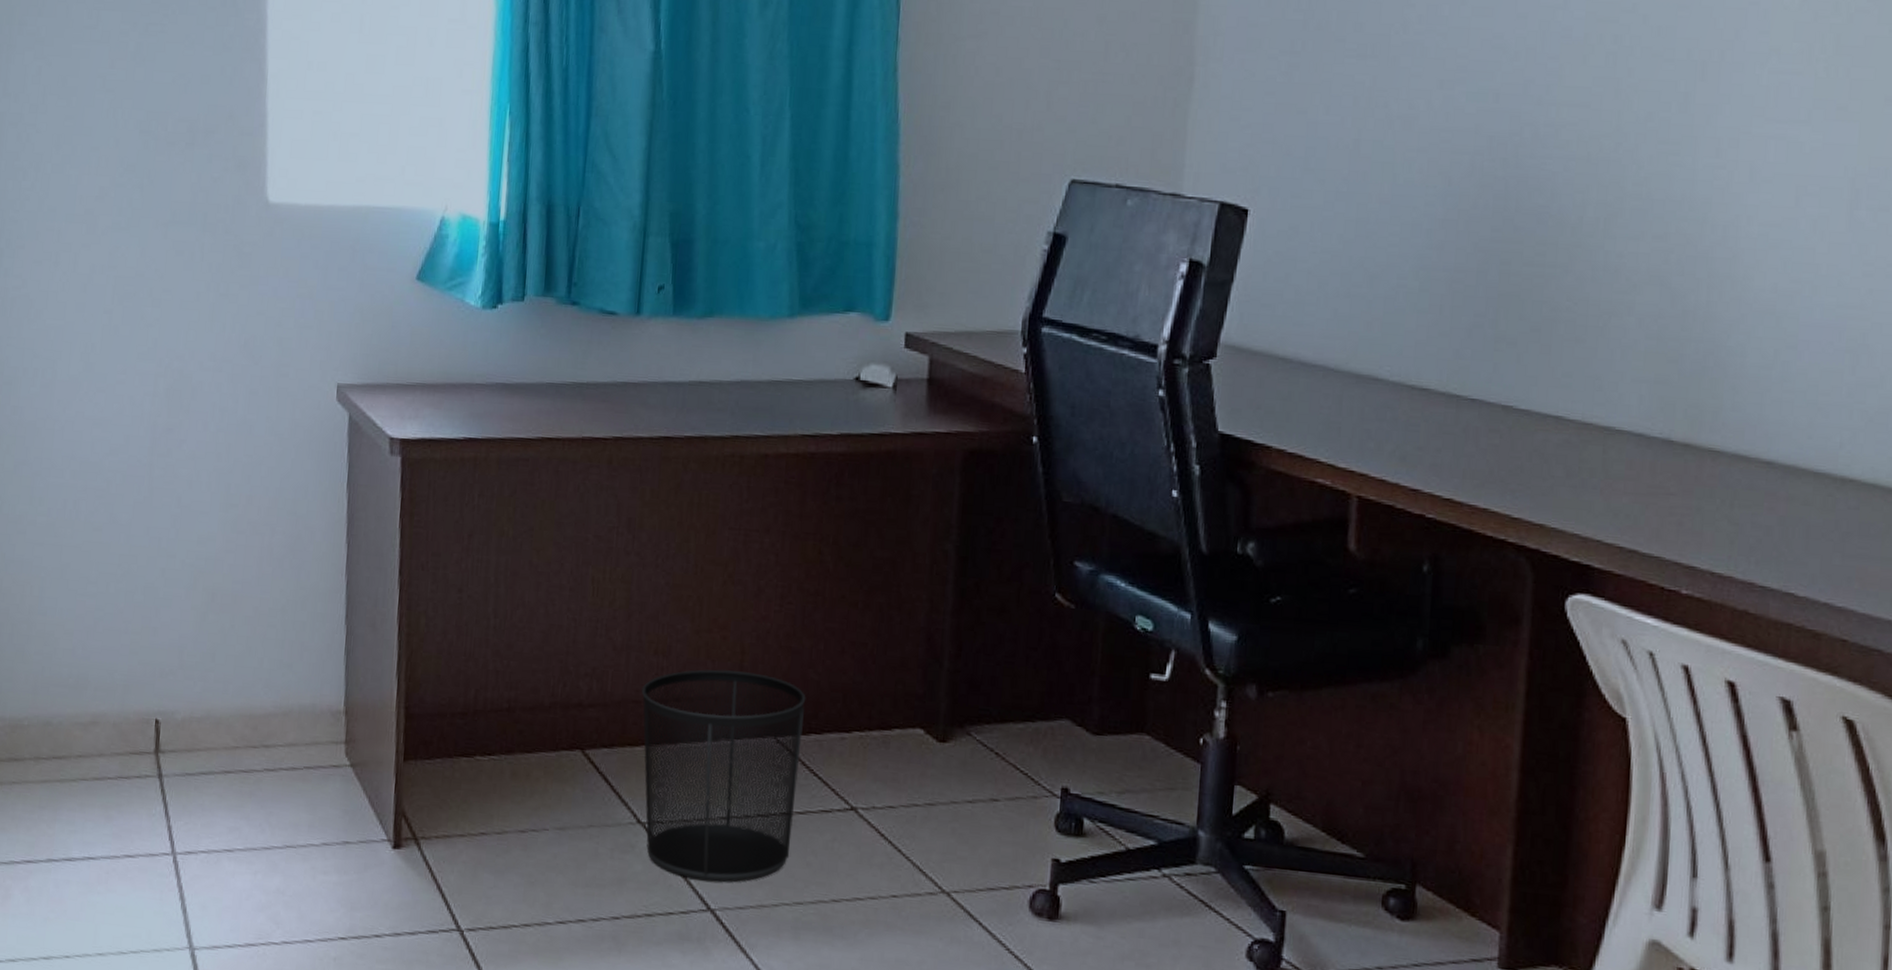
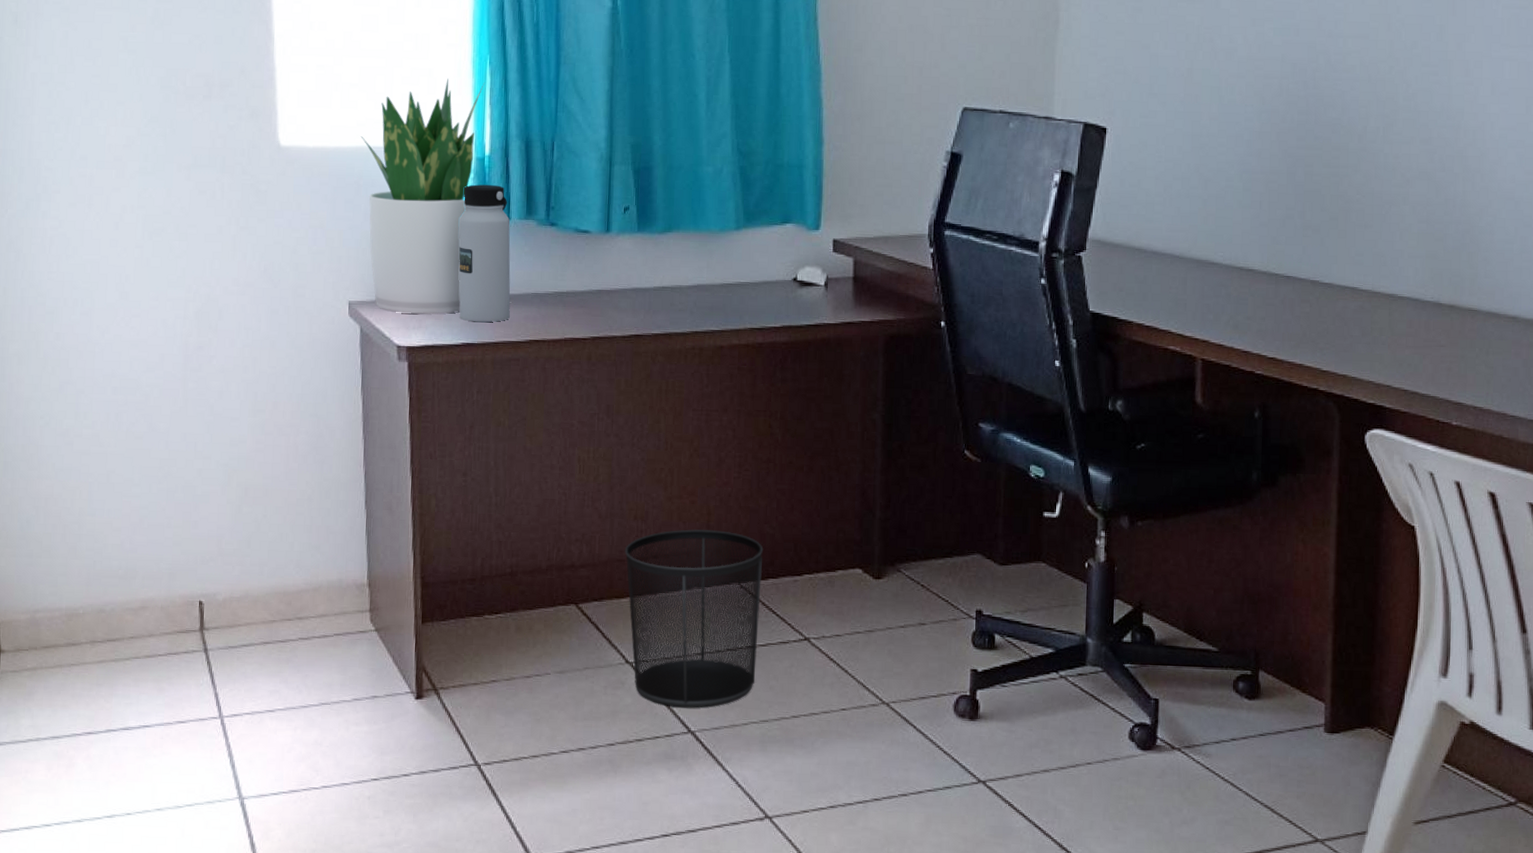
planter: none [359,130,503,403] -> present [360,79,485,314]
water bottle: none [462,253,525,415] -> present [458,184,511,323]

